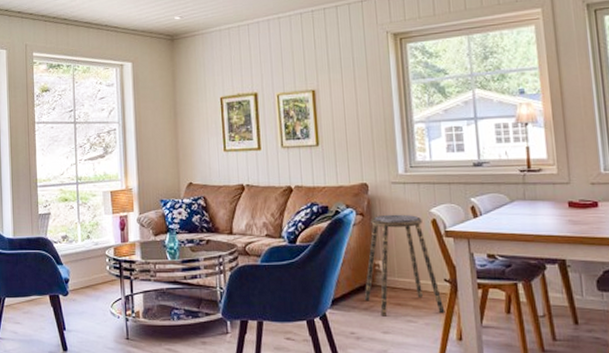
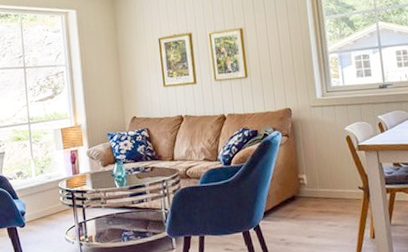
stool: present [364,214,445,317] -> none [291,133,360,223]

